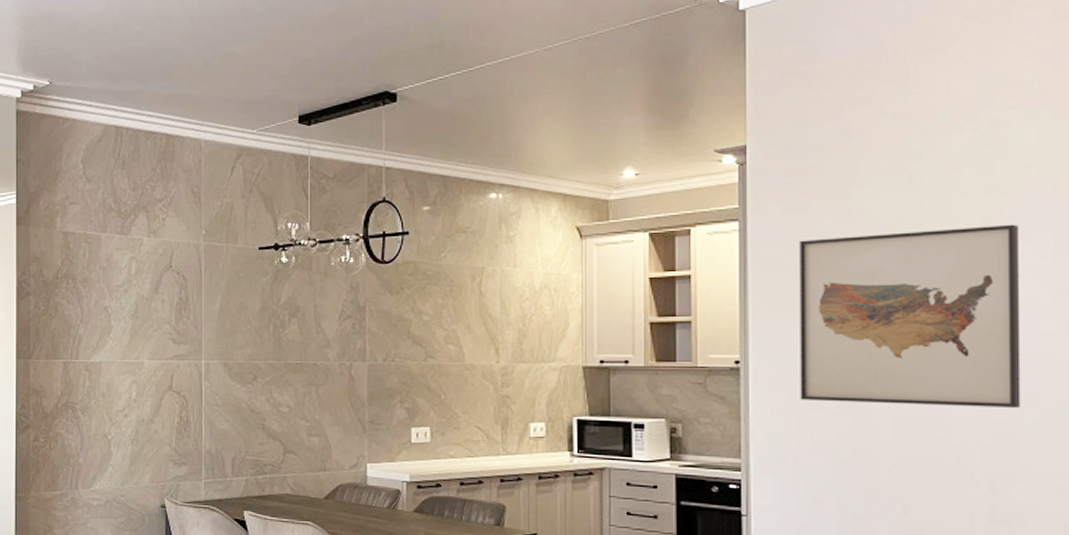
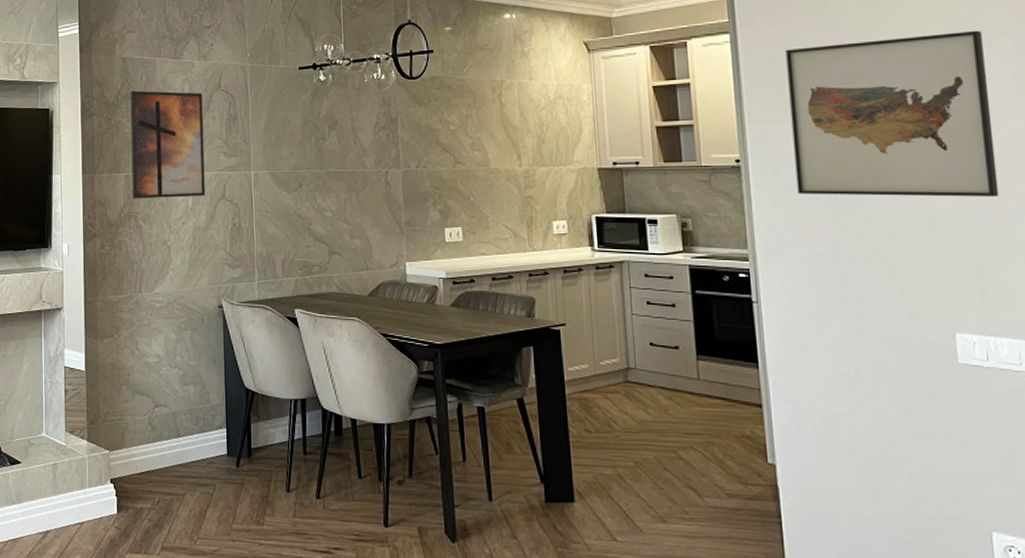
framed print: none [71,268,151,388] -> present [130,90,205,199]

